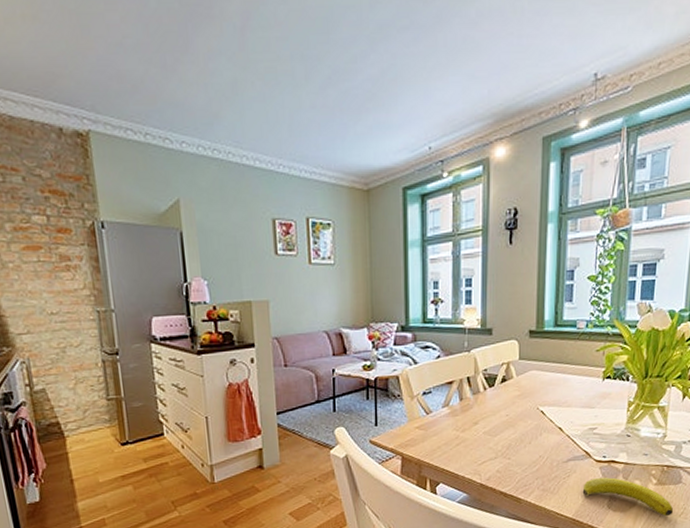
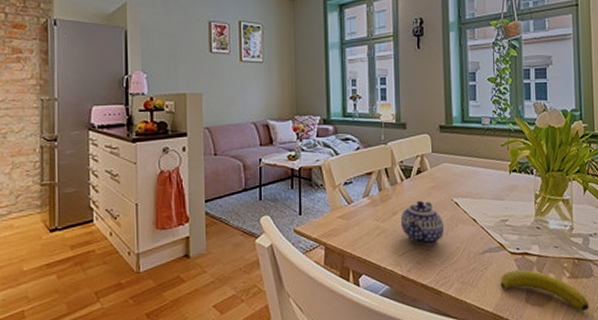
teapot: none [481,409,528,455] -> present [400,200,445,246]

